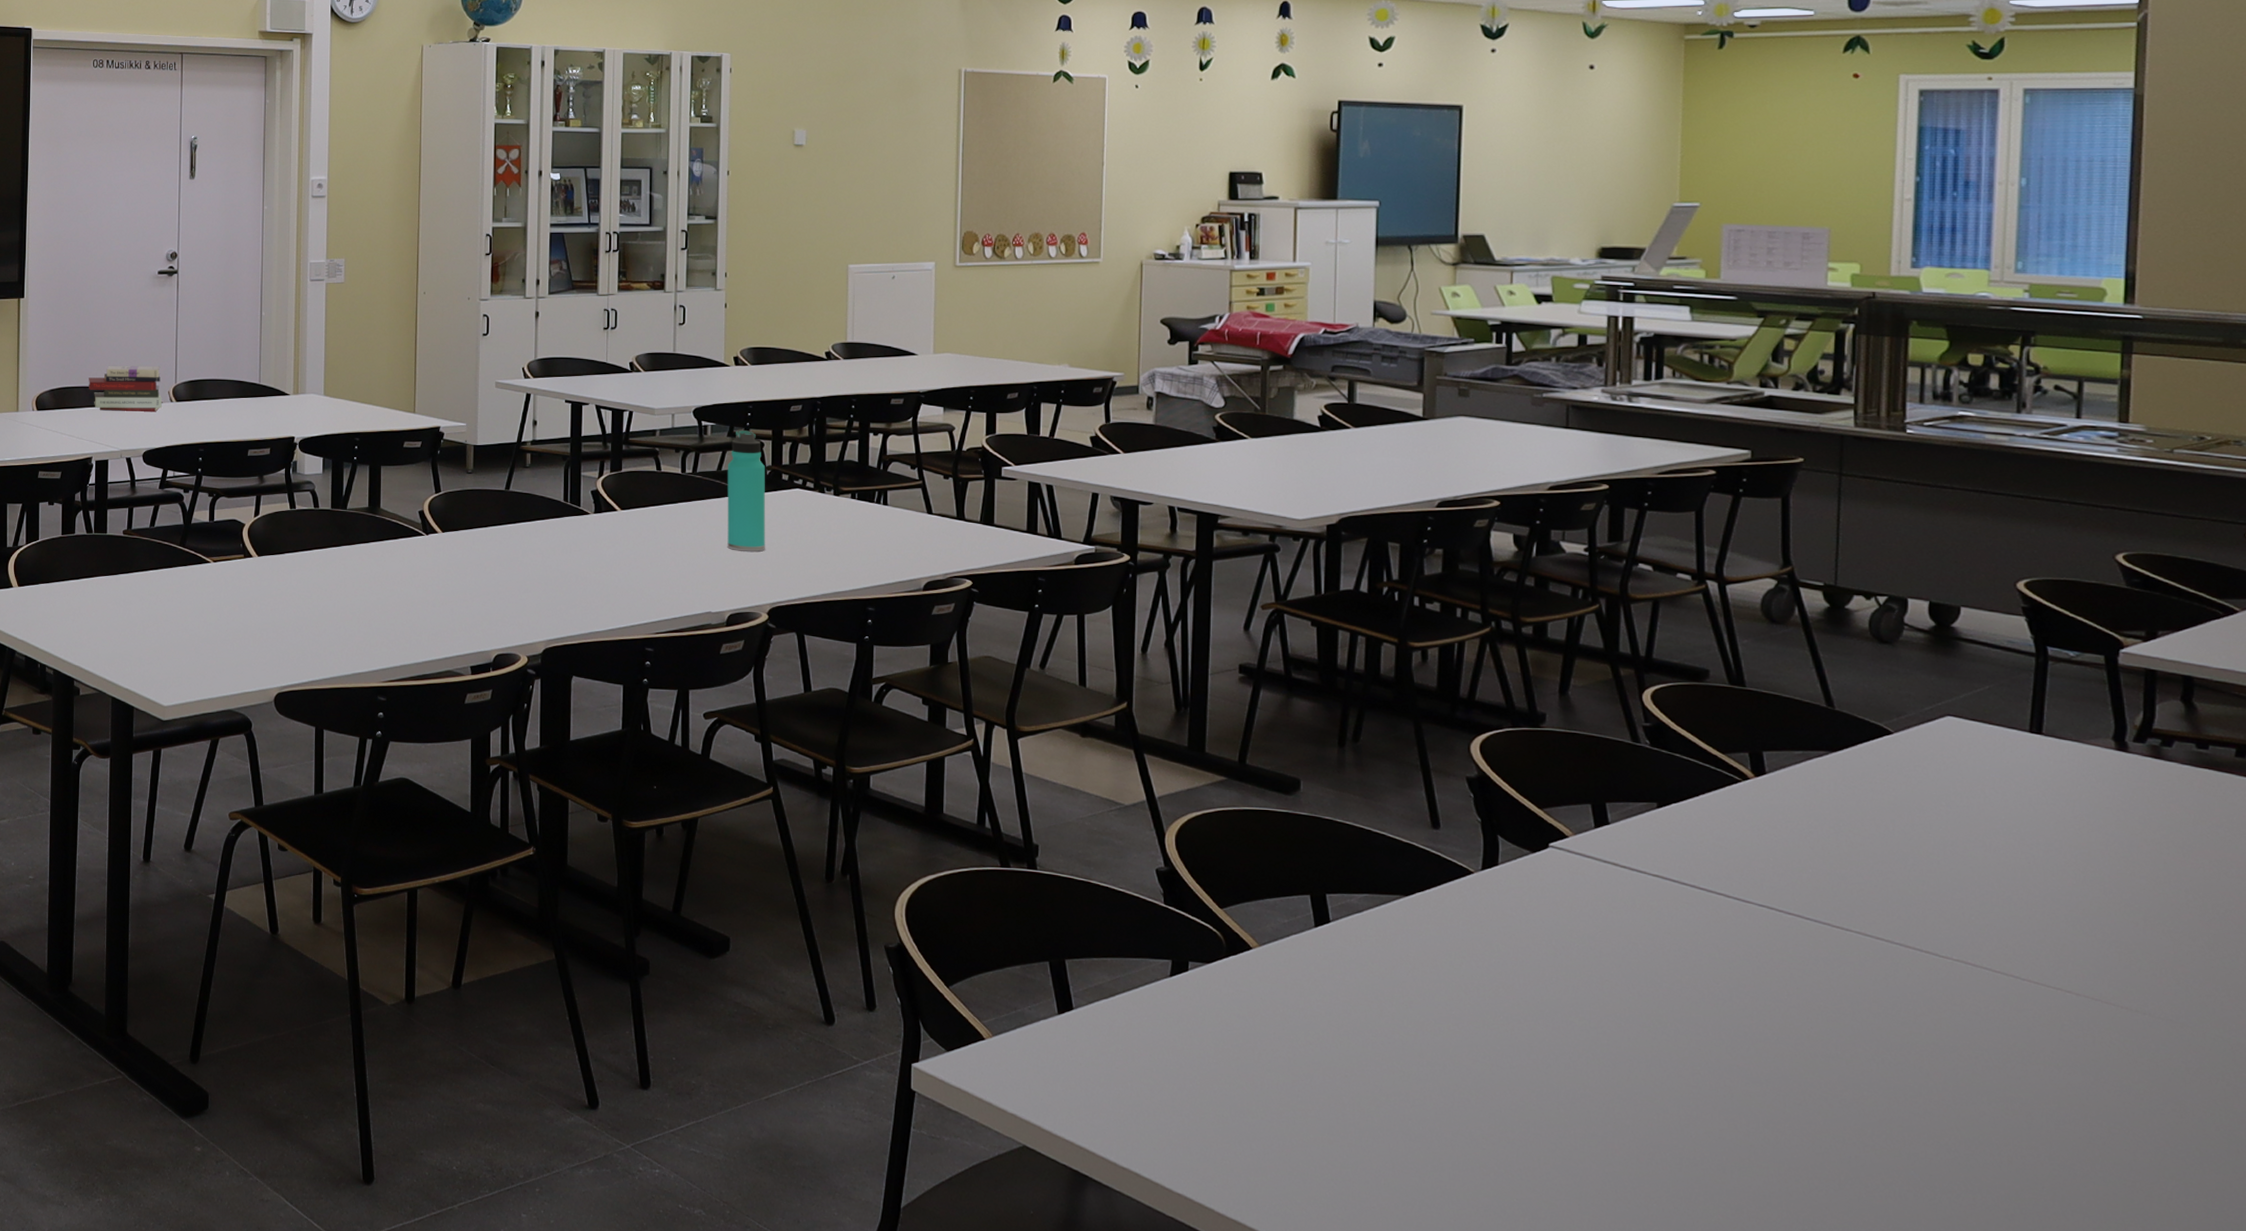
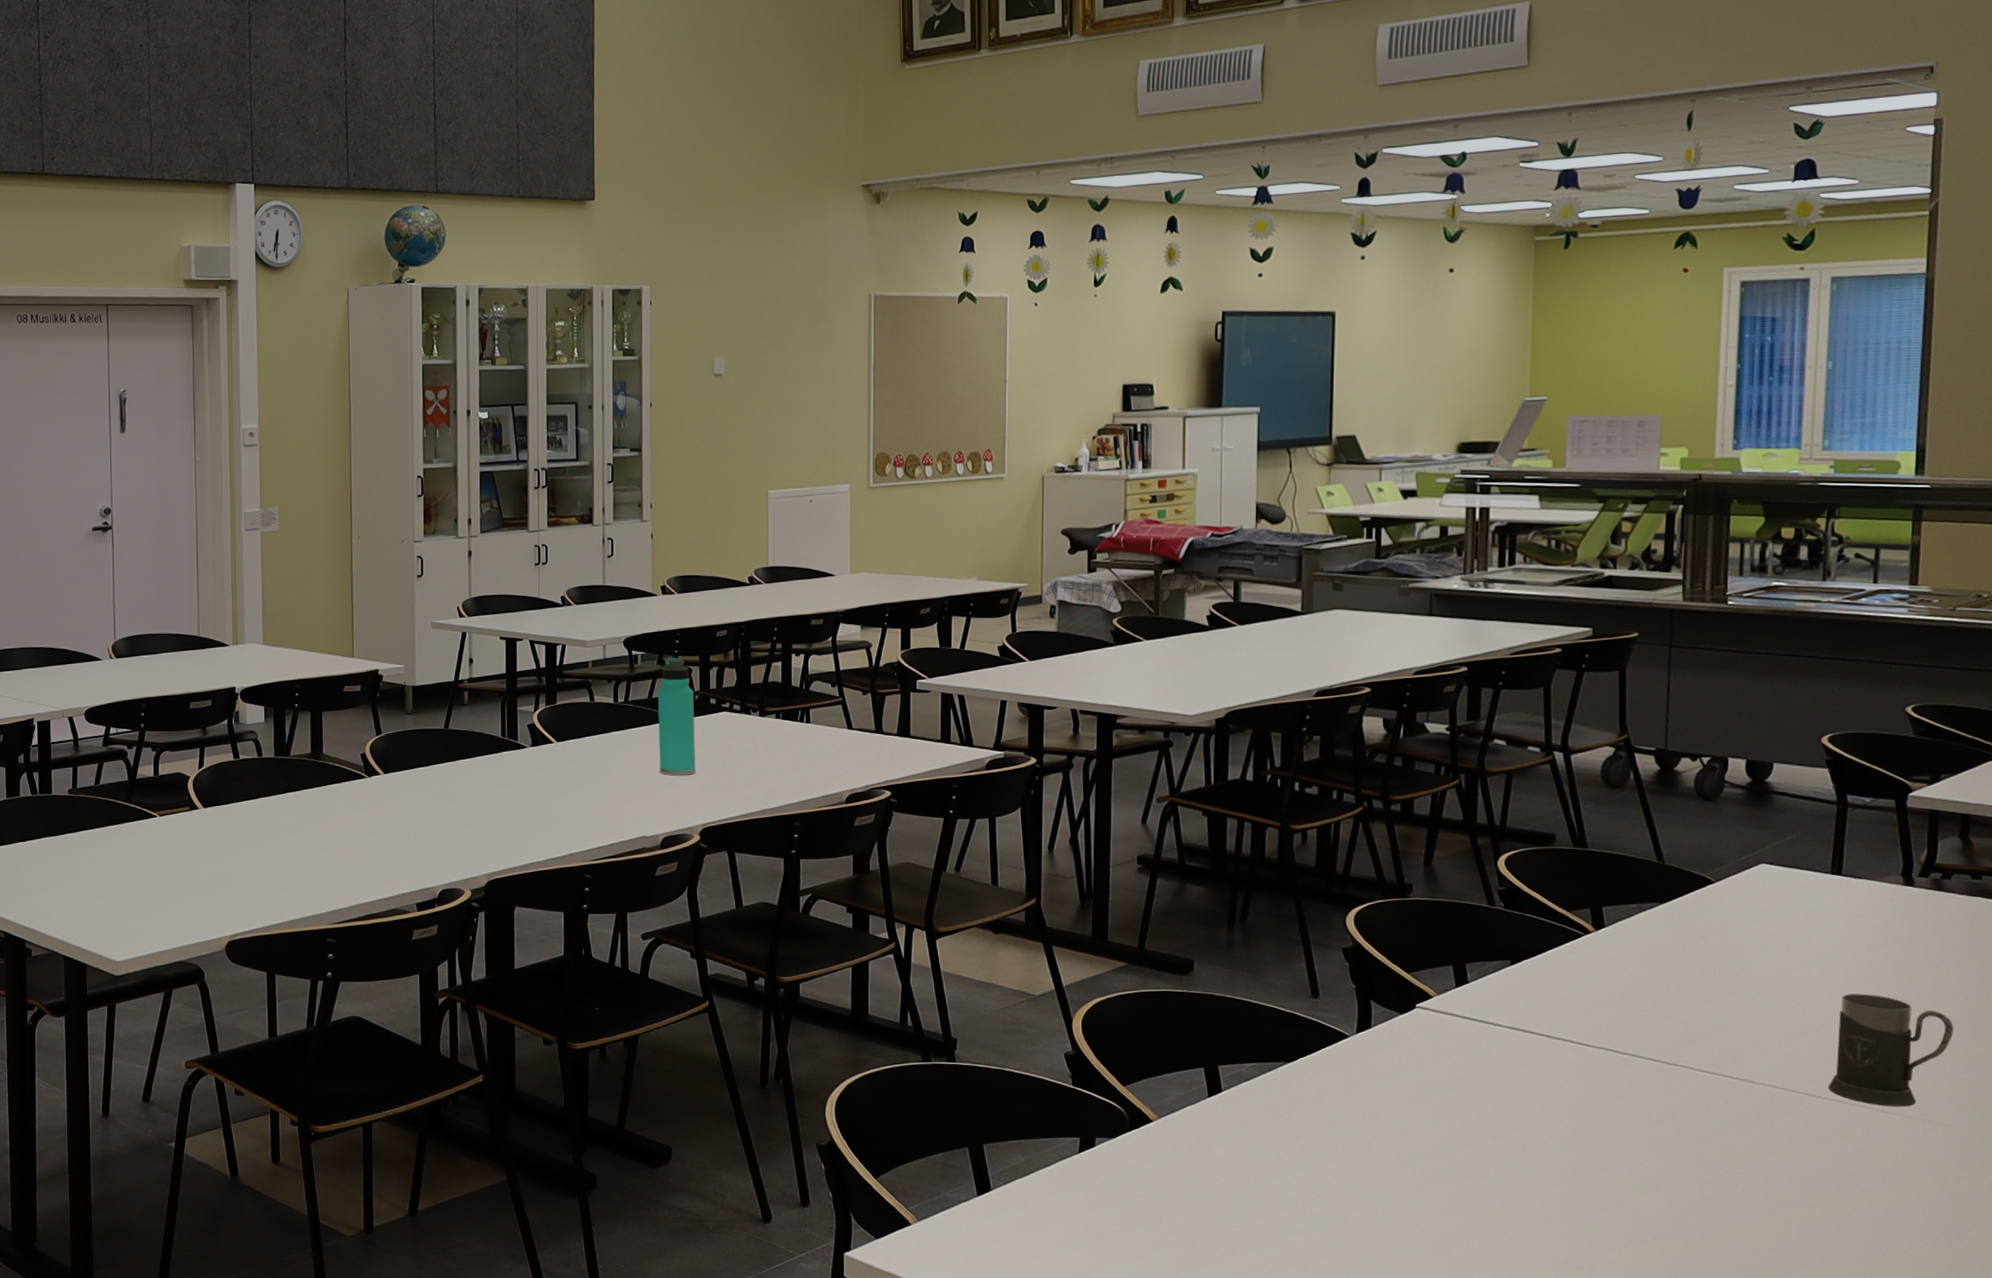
books: present [89,365,162,412] -> none [27,623,102,671]
mug: none [2028,866,2177,996] -> present [1828,993,1953,1107]

